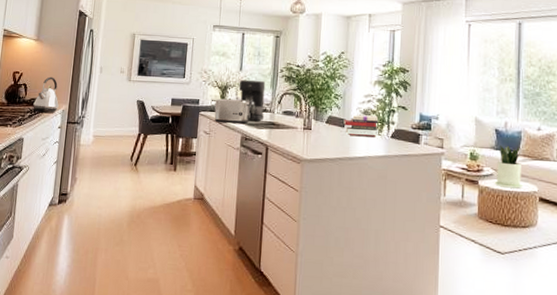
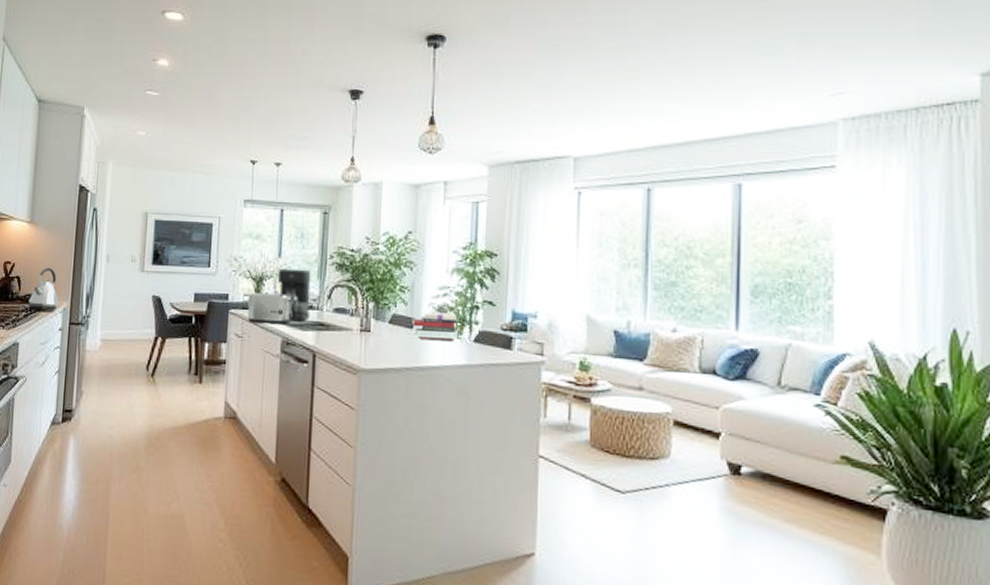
planter: present [494,146,523,189] -> none [612,352,652,409]

